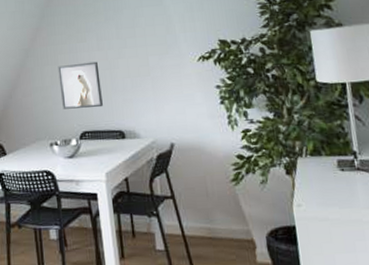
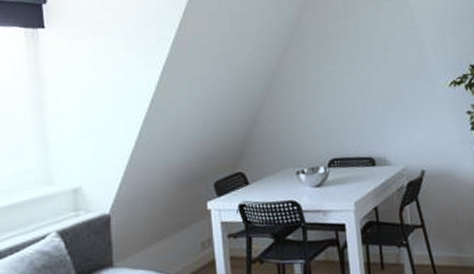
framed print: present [58,61,103,109] -> none [306,85,353,135]

